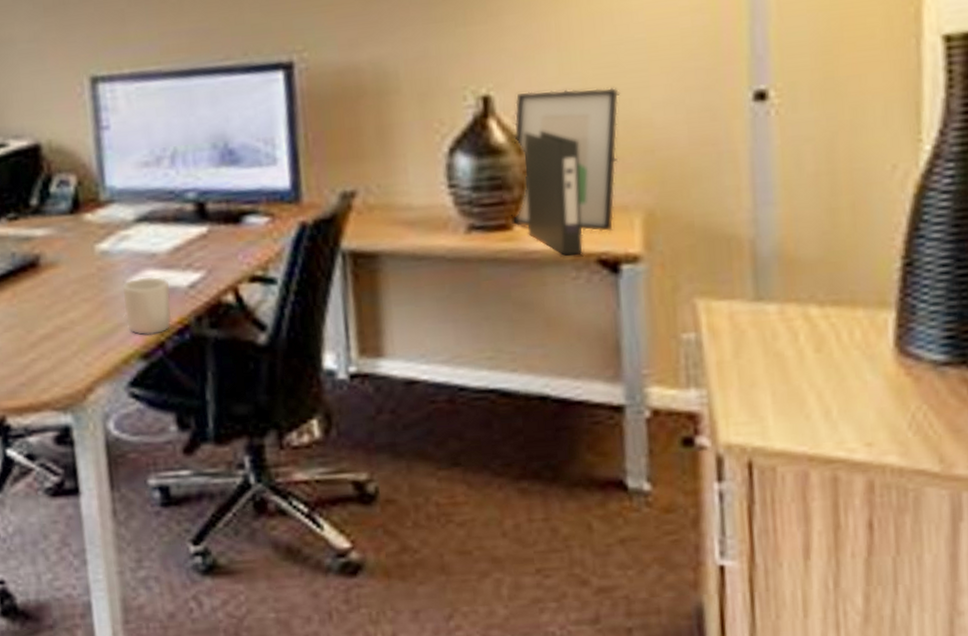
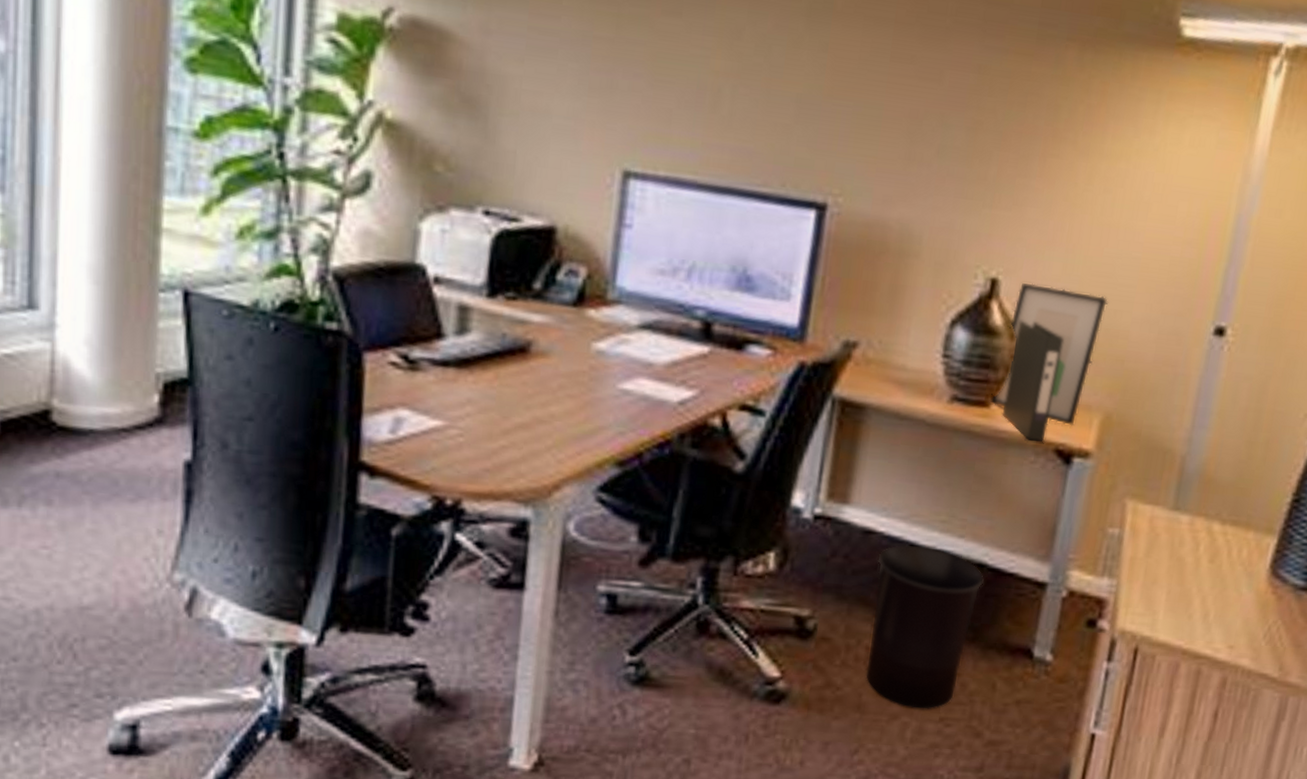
mug: present [123,277,171,335] -> none [608,384,659,444]
waste bin: none [427,387,551,563] -> present [865,544,984,709]

